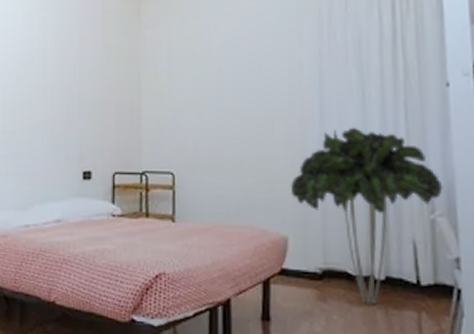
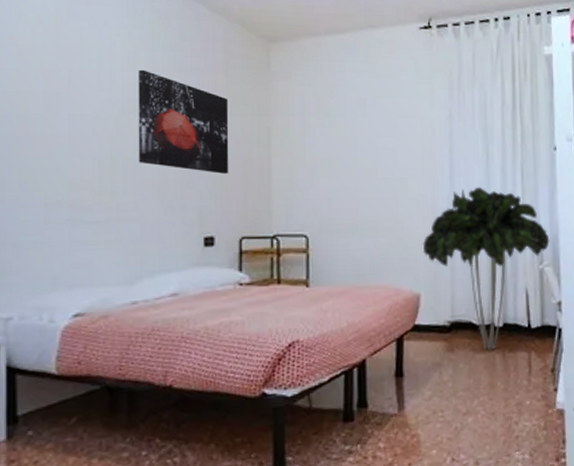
wall art: none [32,28,105,115] -> present [138,69,229,174]

